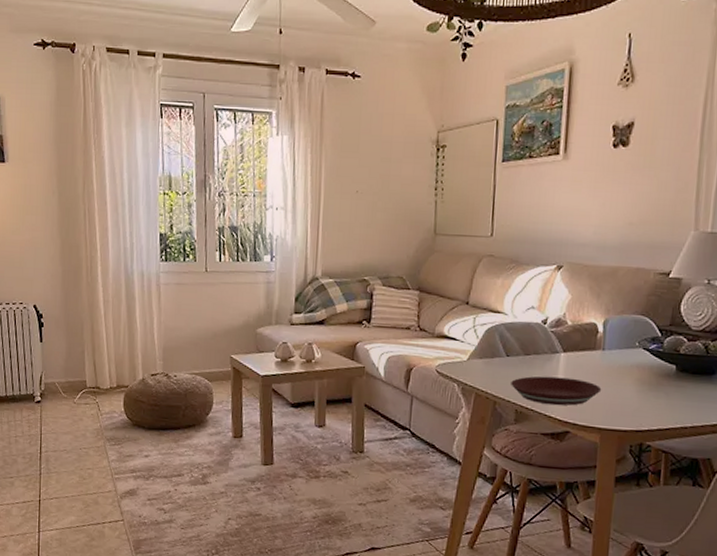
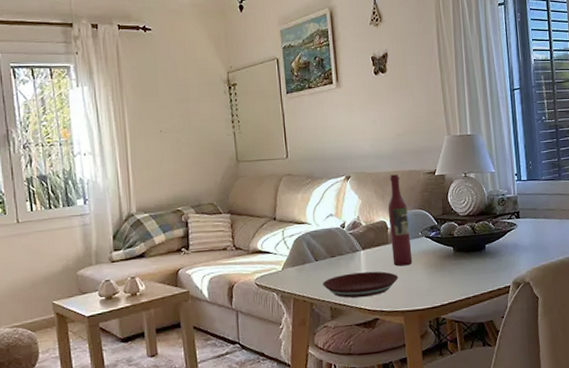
wine bottle: none [597,270,627,378] -> present [387,174,413,266]

